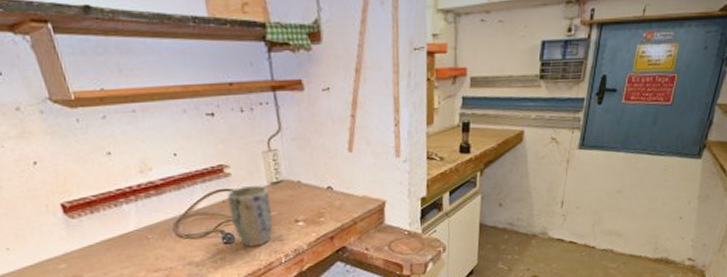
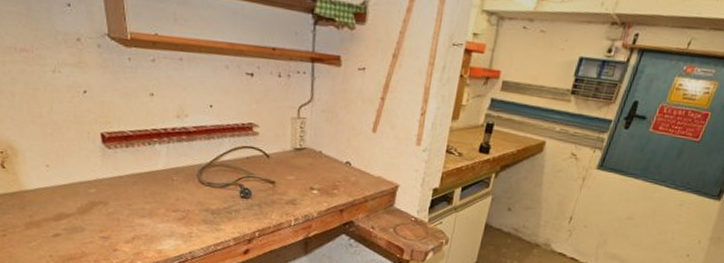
plant pot: present [227,186,273,248] -> none [251,147,291,206]

